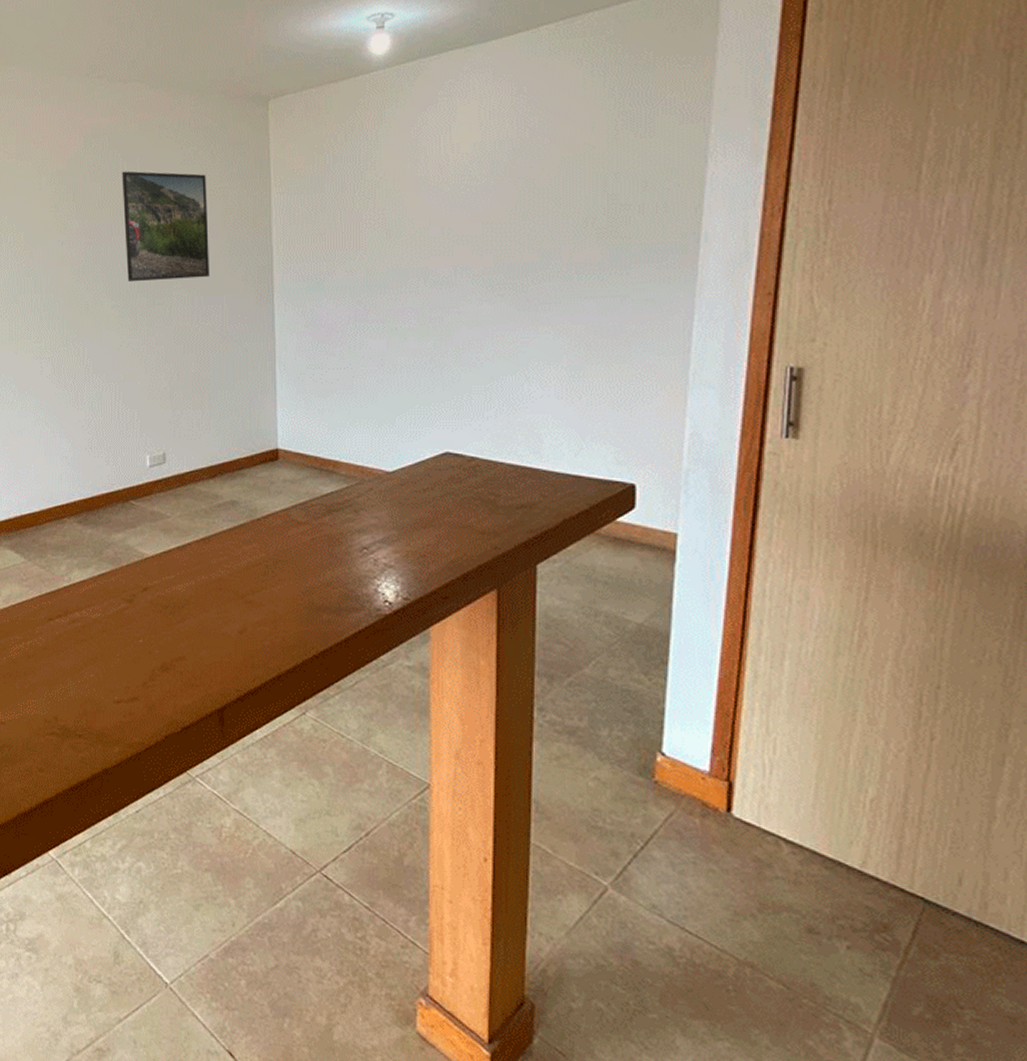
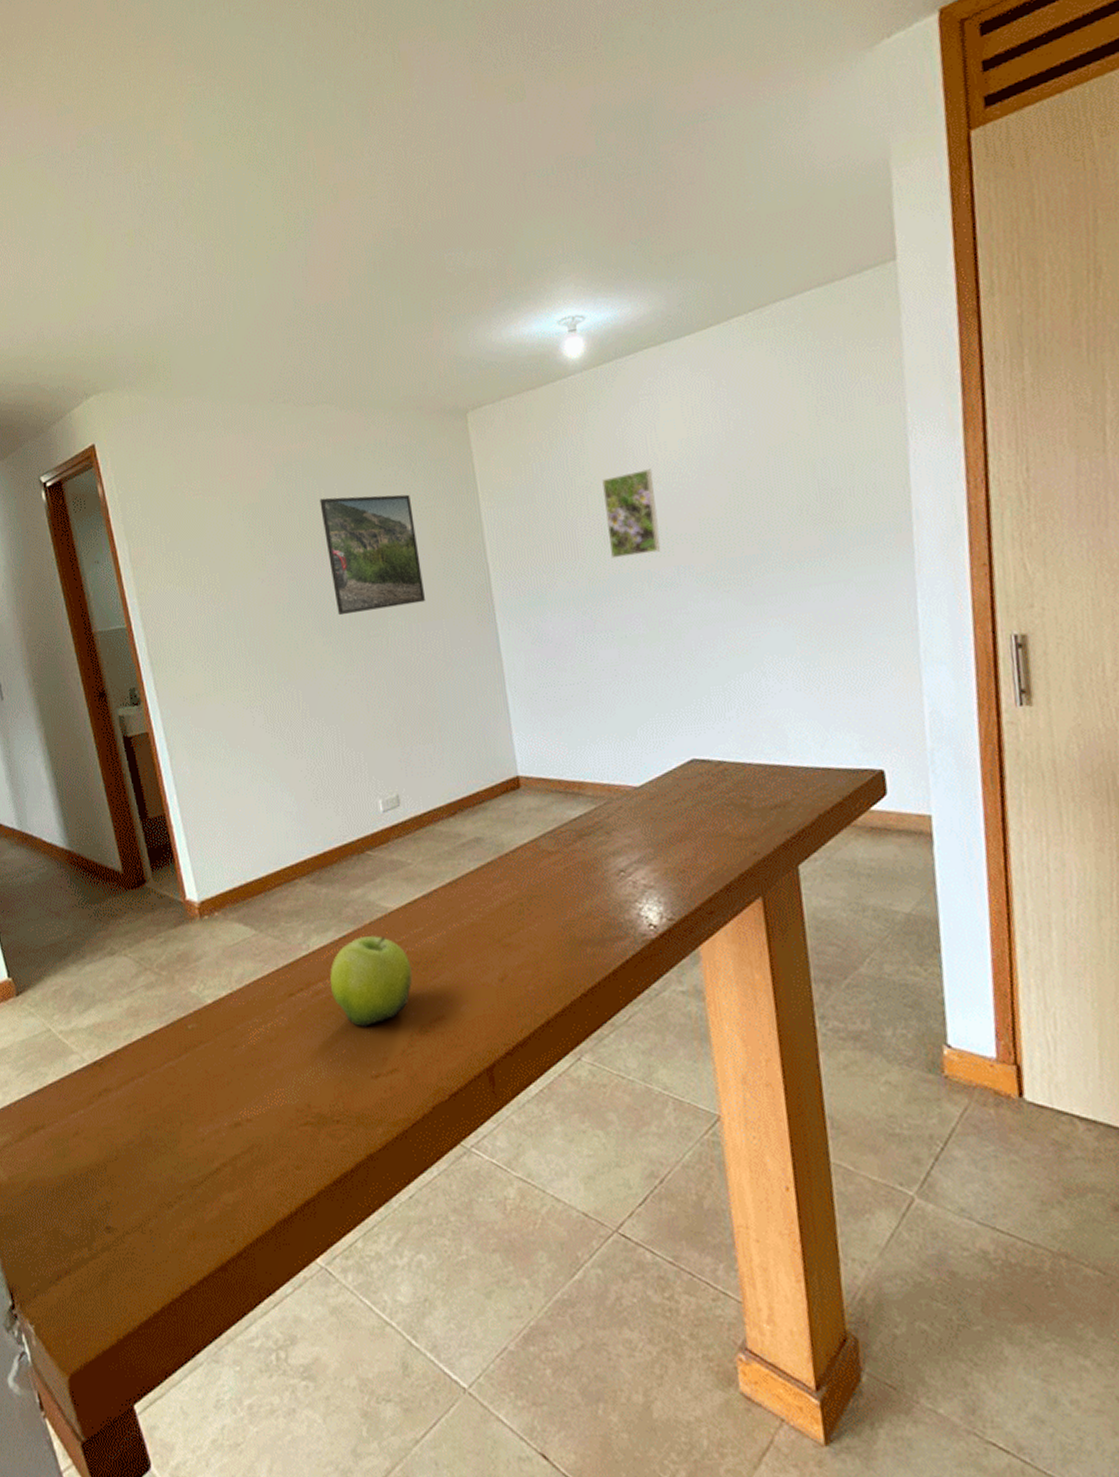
fruit: none [85,576,160,657] -> present [329,935,413,1027]
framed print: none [391,169,442,253] -> present [602,469,661,559]

